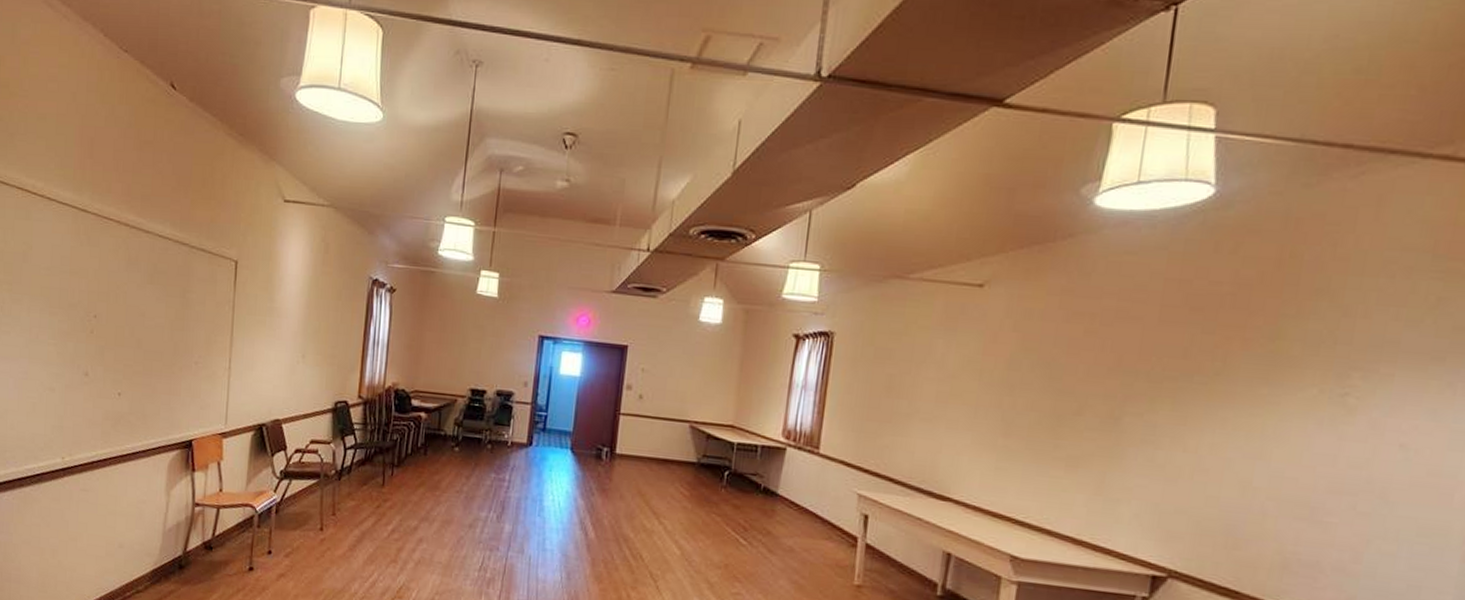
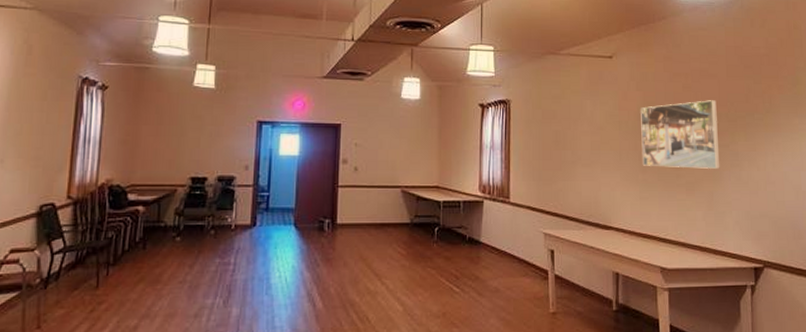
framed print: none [1005,351,1135,444] -> present [640,100,720,169]

